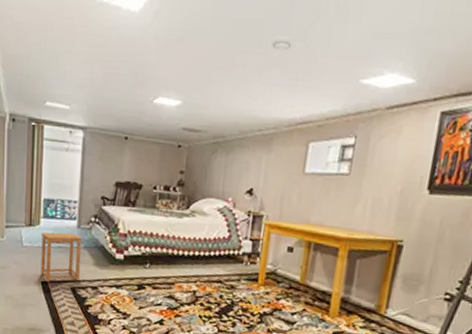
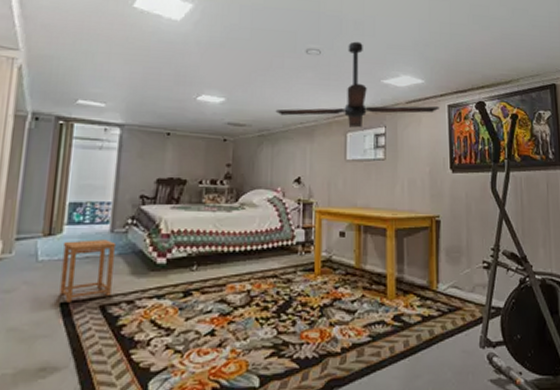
ceiling fan: none [233,30,429,138] -> present [275,41,439,128]

